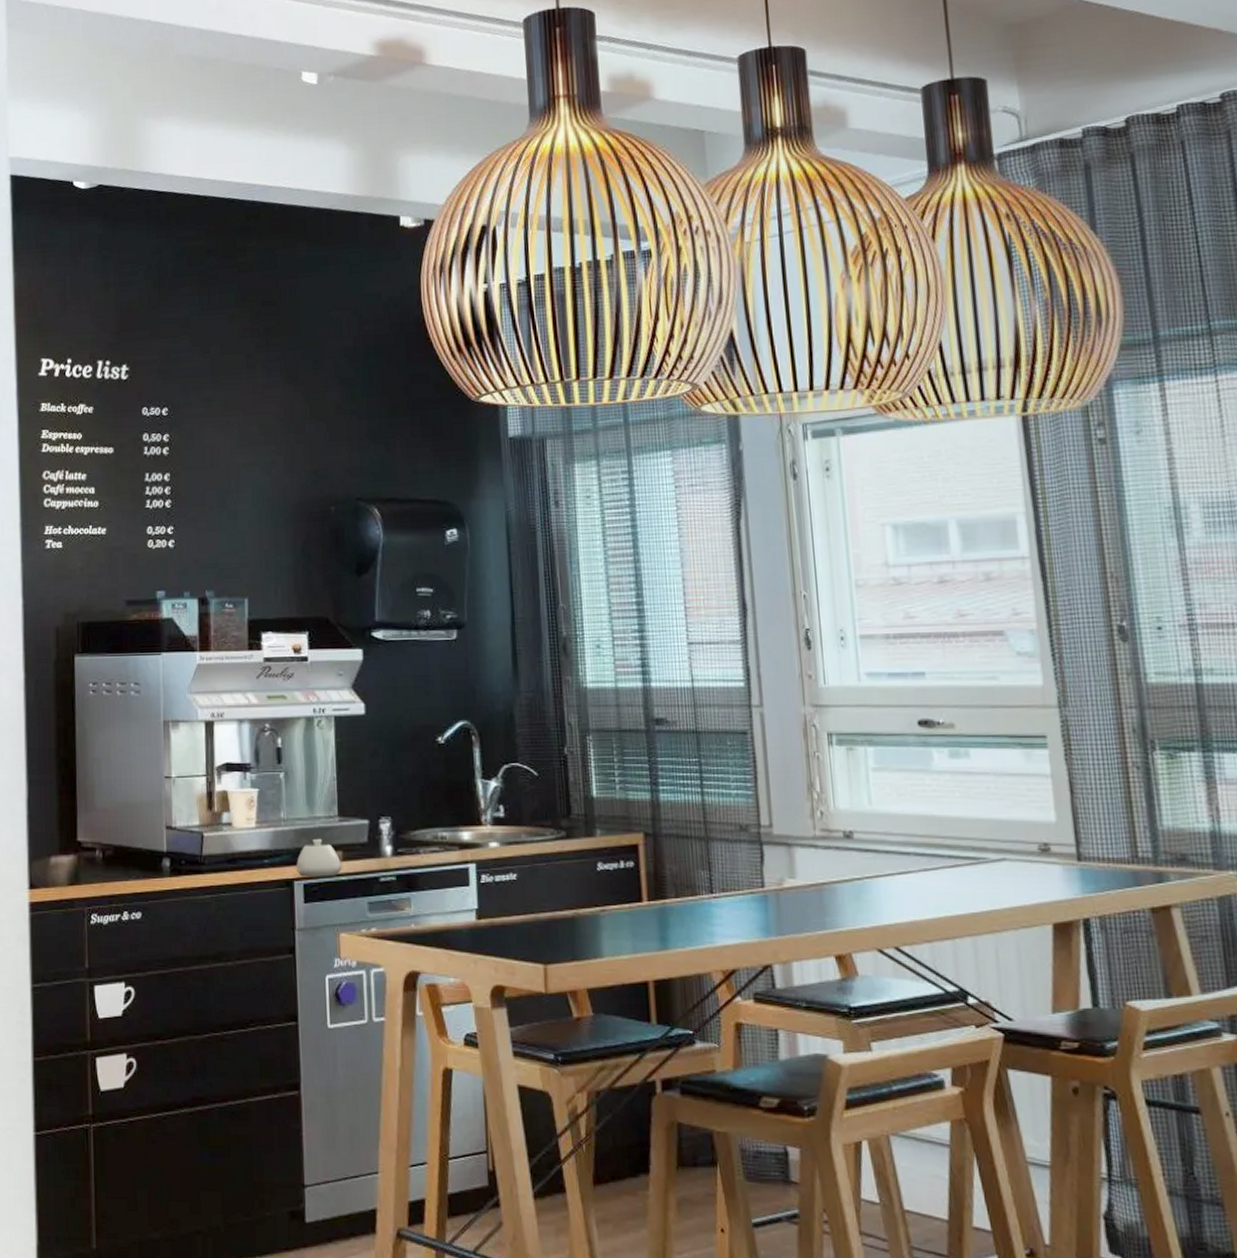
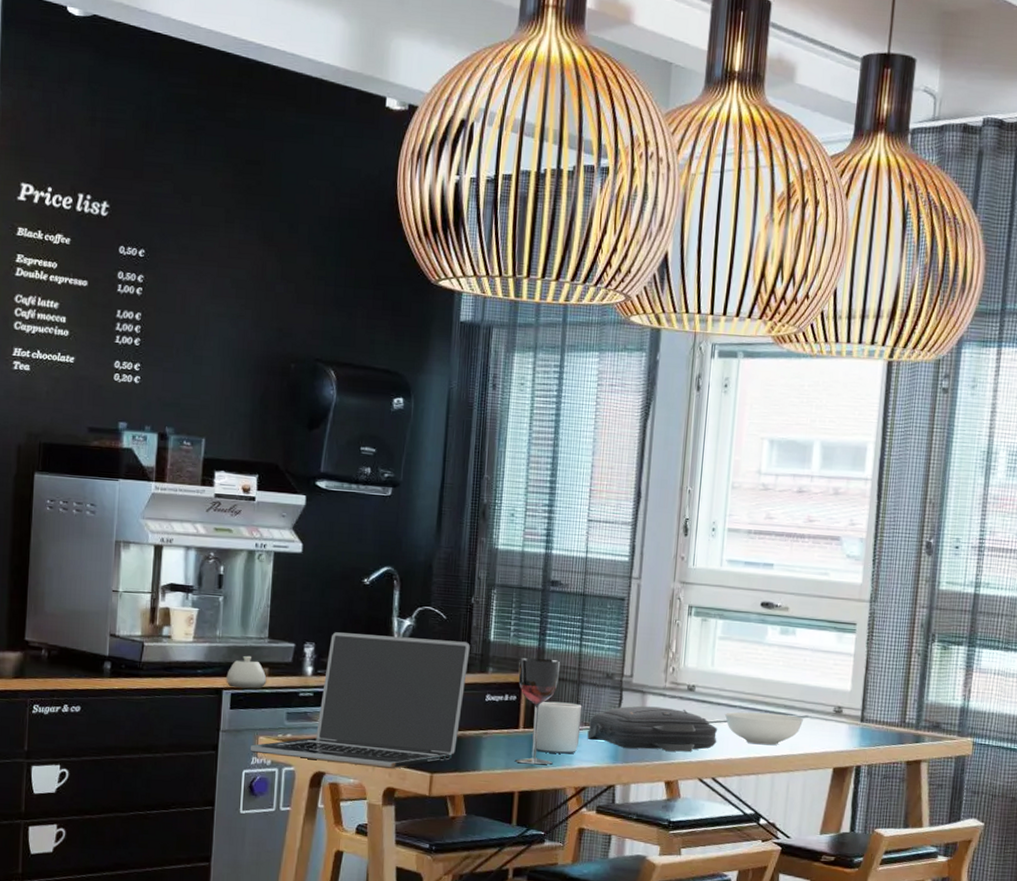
laptop: none [332,801,571,963] -> present [251,632,470,769]
wineglass: none [629,814,691,945] -> present [514,658,560,765]
mug: none [662,865,719,929] -> present [535,701,582,754]
laptop bag: none [727,861,893,917] -> present [587,705,718,752]
bowl: none [896,859,1001,900] -> present [724,712,803,745]

